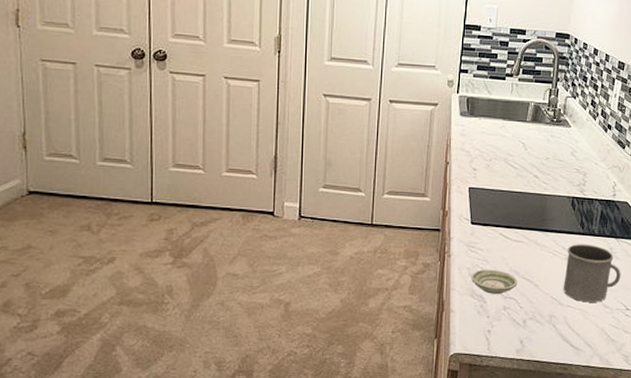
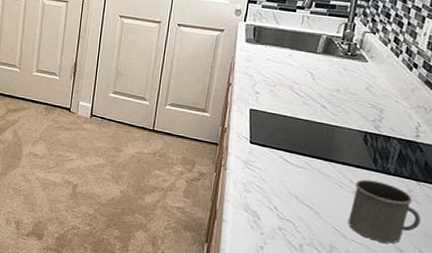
saucer: present [471,269,518,295] -> none [246,187,296,215]

